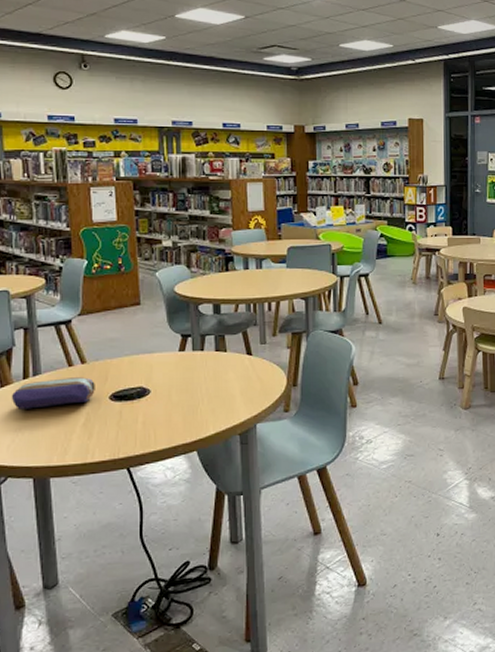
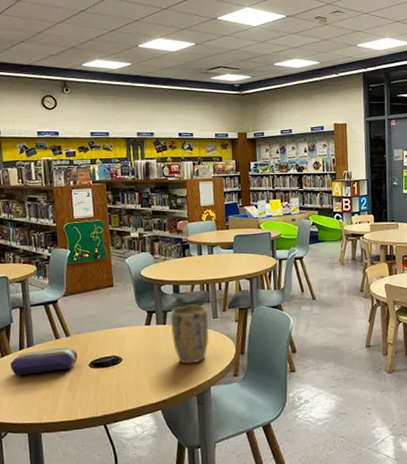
plant pot: none [209,328,256,398] -> present [170,305,209,364]

